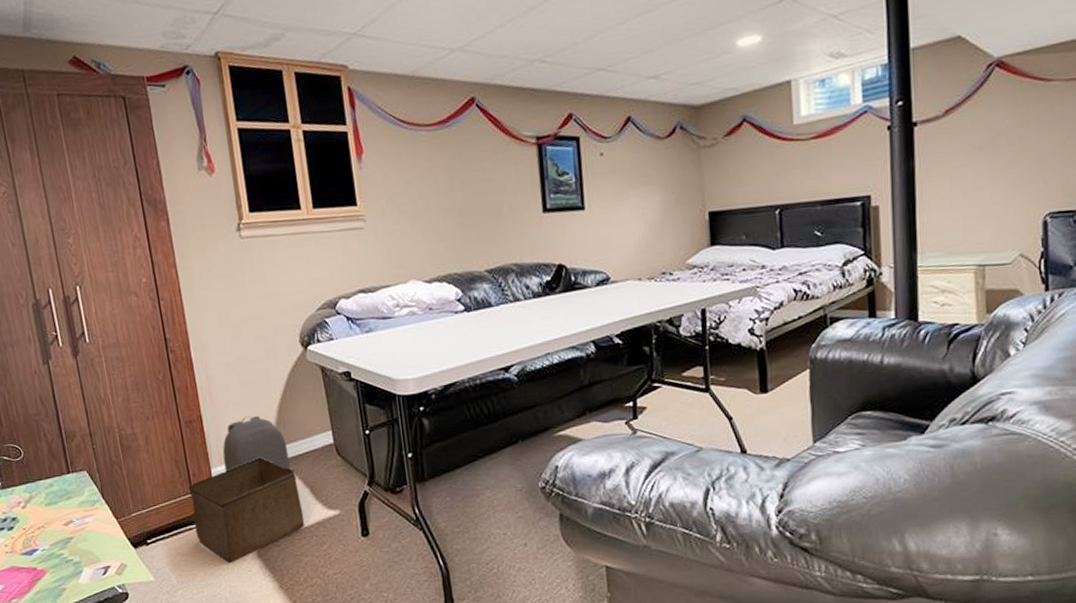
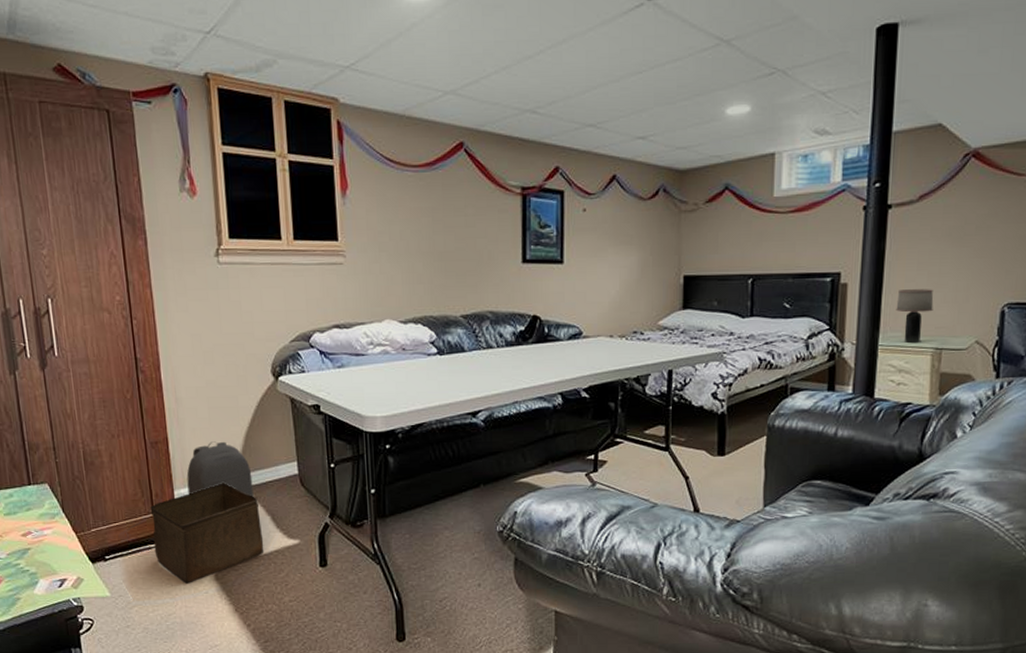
table lamp: none [932,204,971,263] -> present [896,289,934,344]

